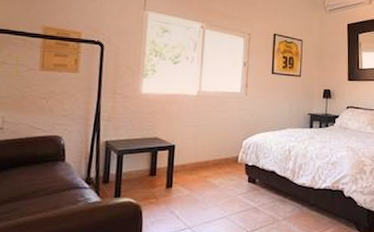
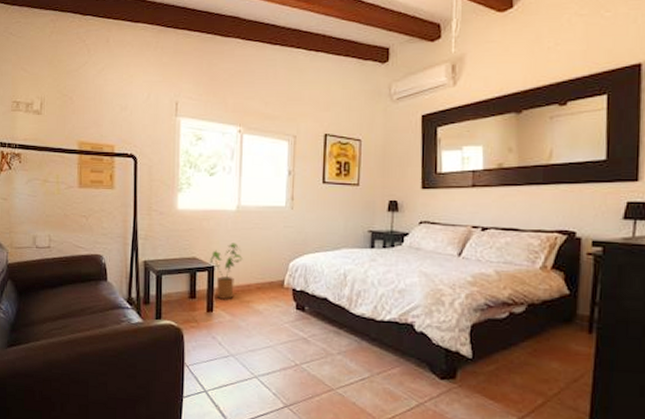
house plant: none [171,124,202,175] -> present [210,243,243,299]

